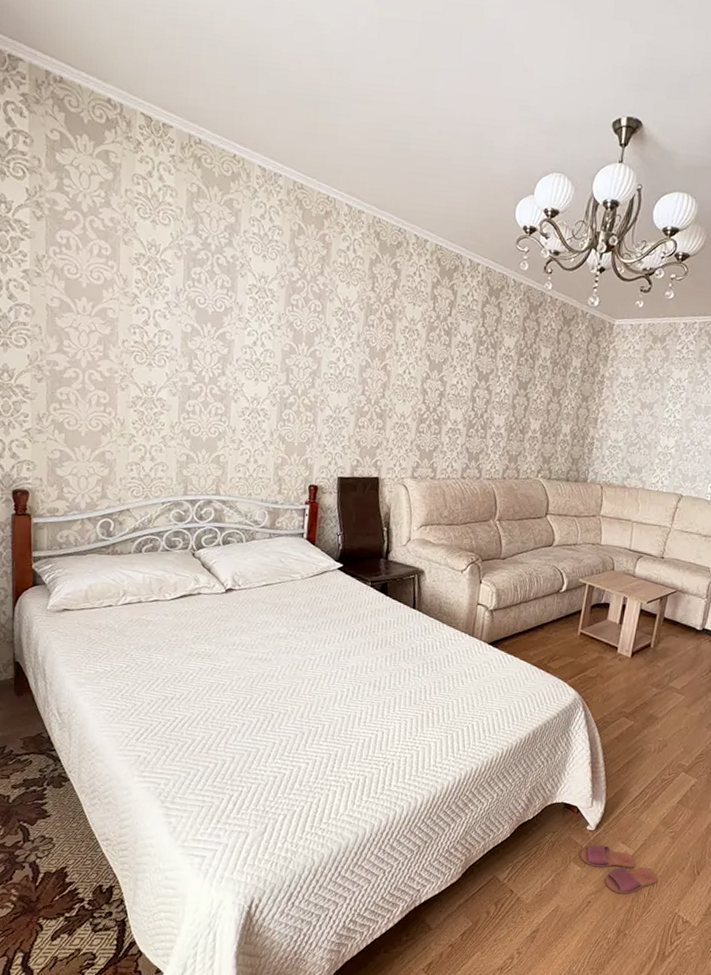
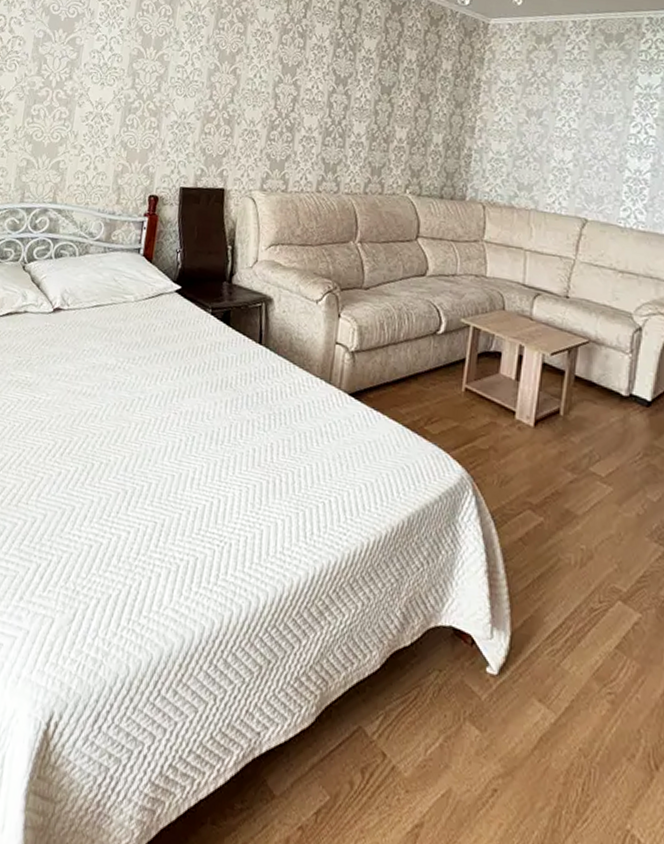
slippers: present [580,844,658,894] -> none [478,697,596,786]

